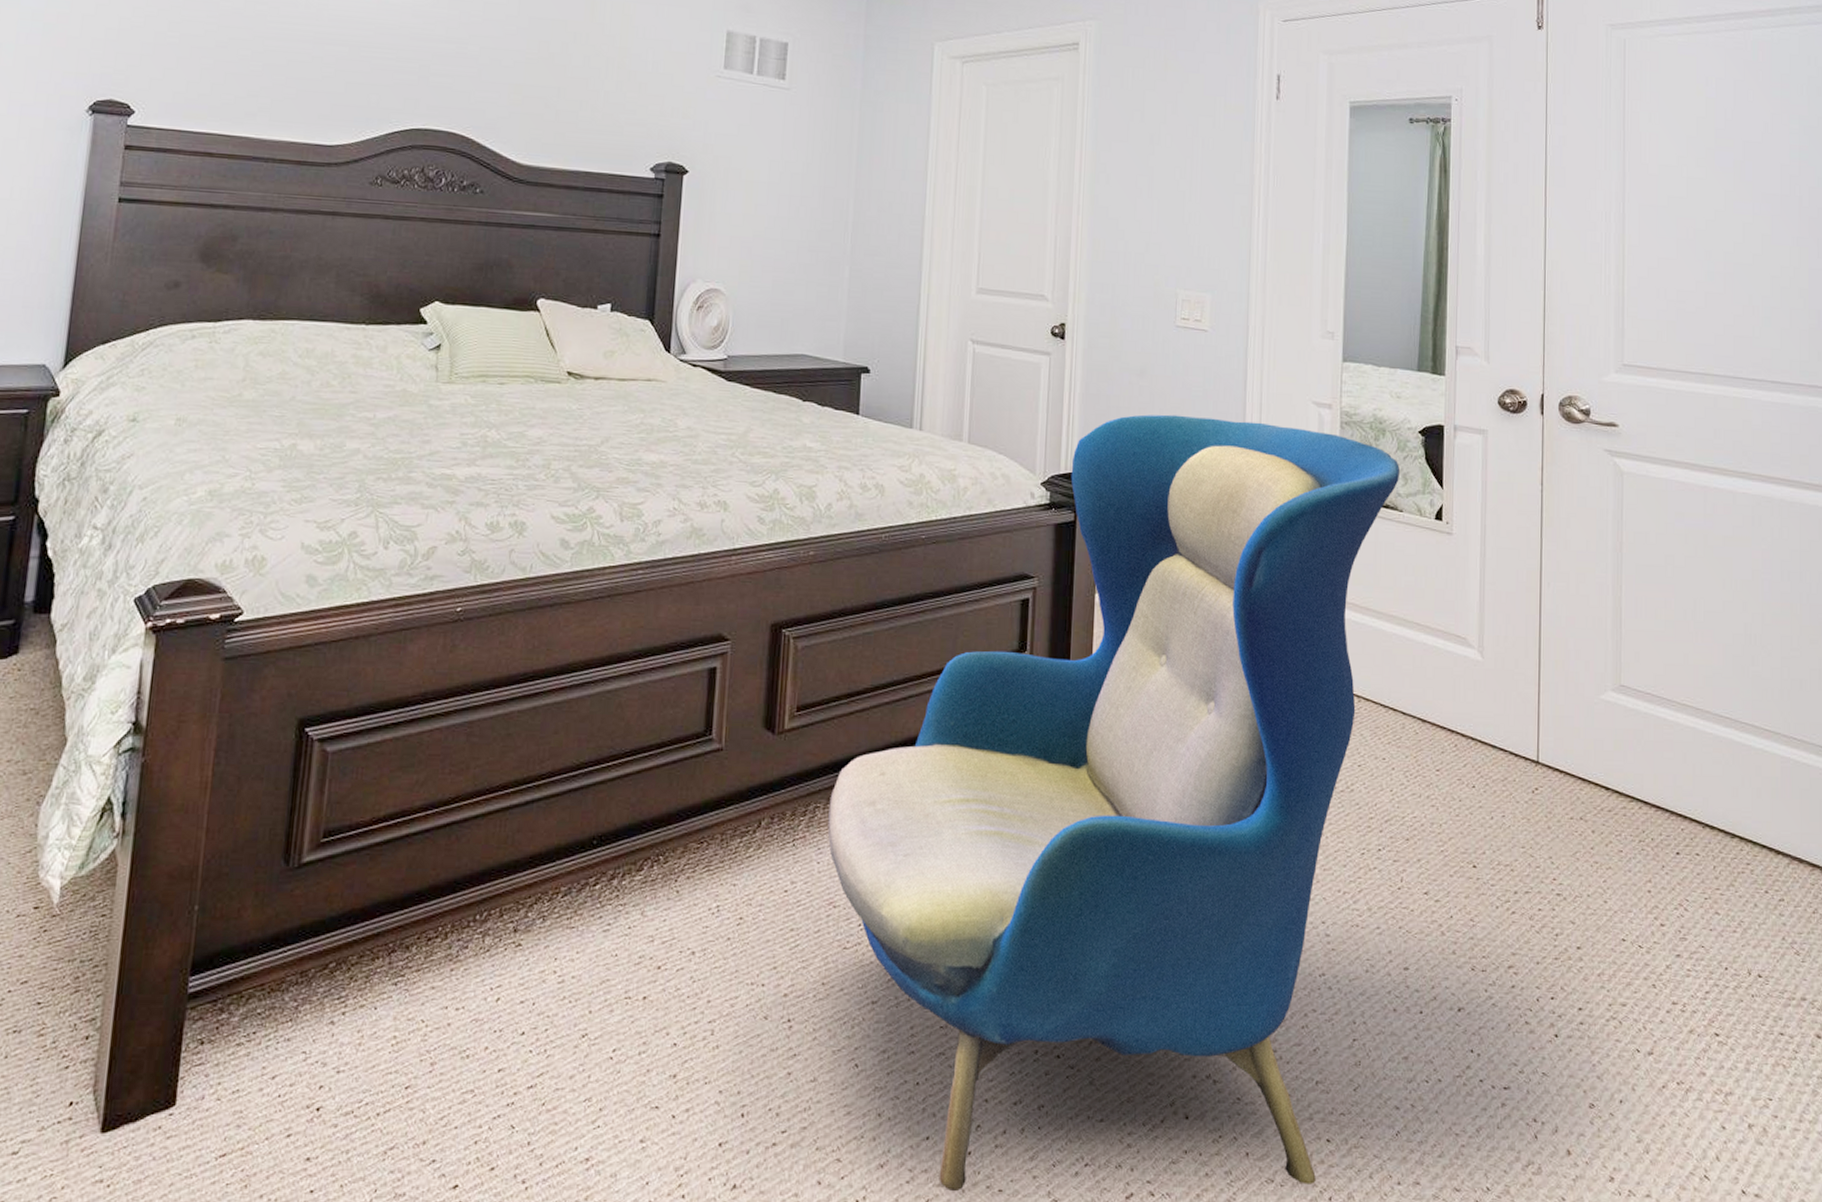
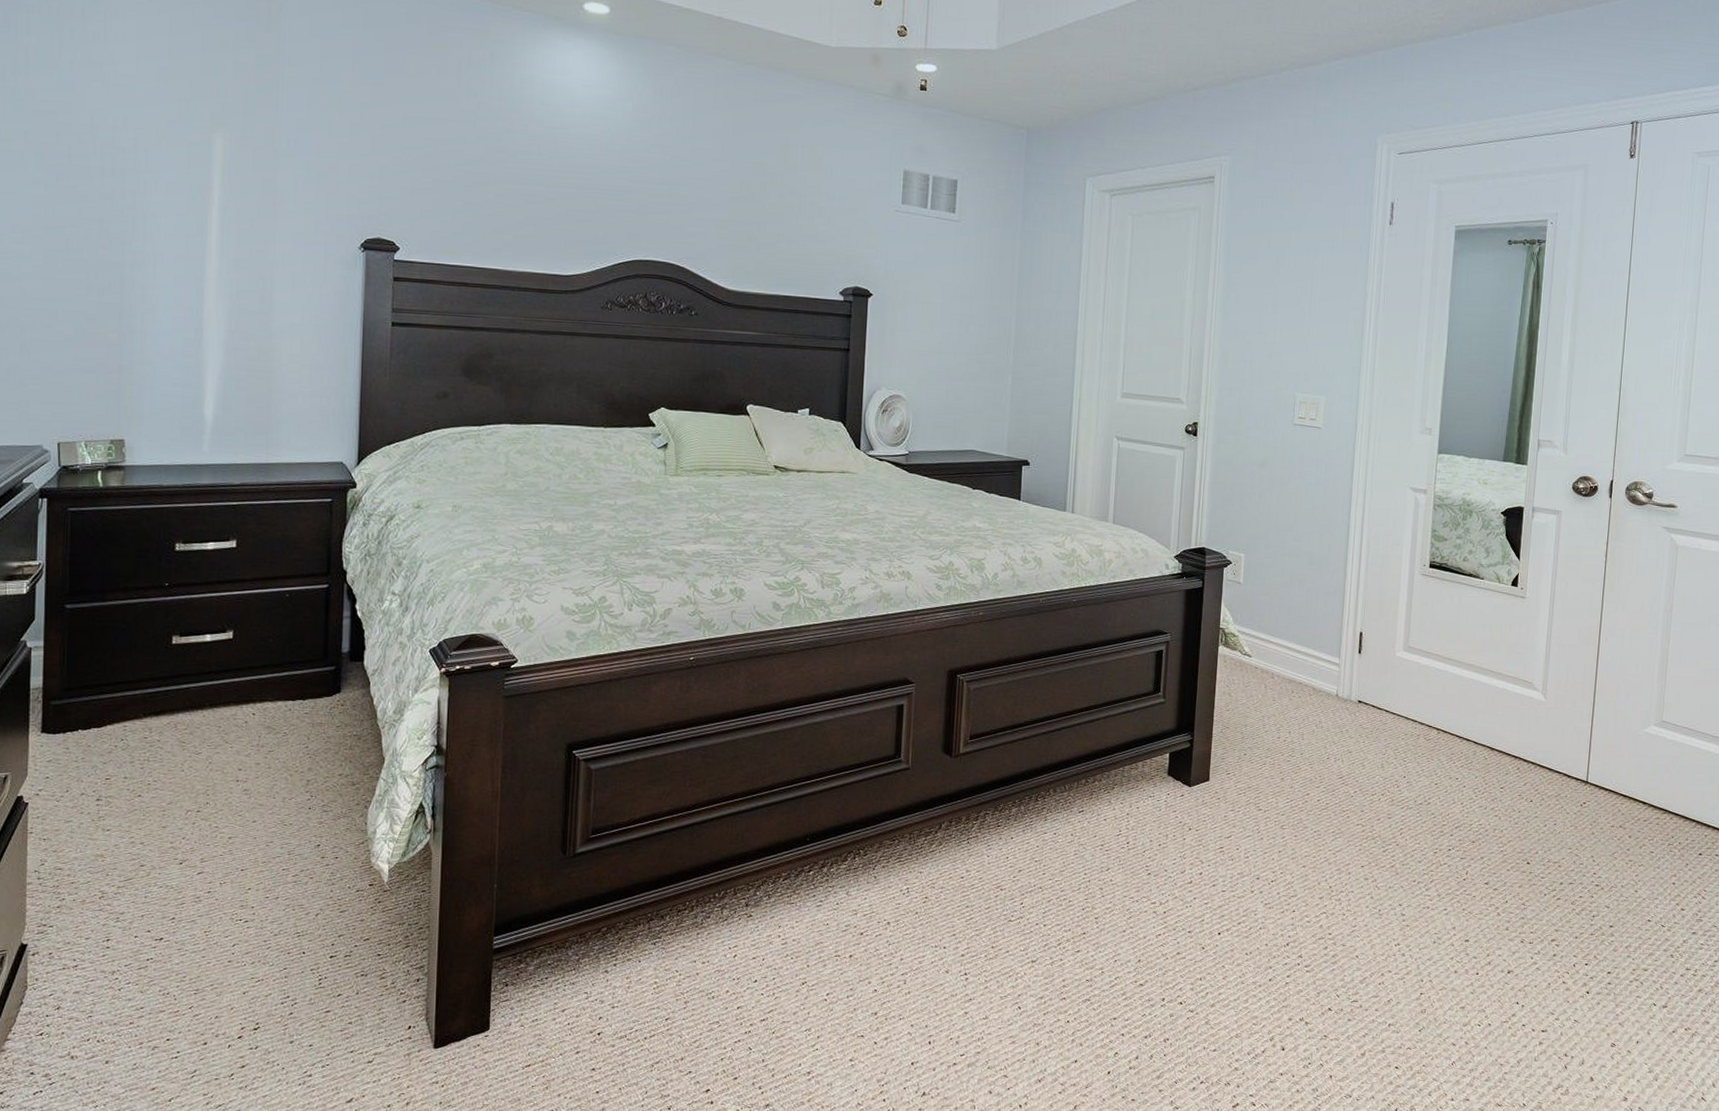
armchair: present [827,414,1399,1192] -> none [995,499,1483,1100]

